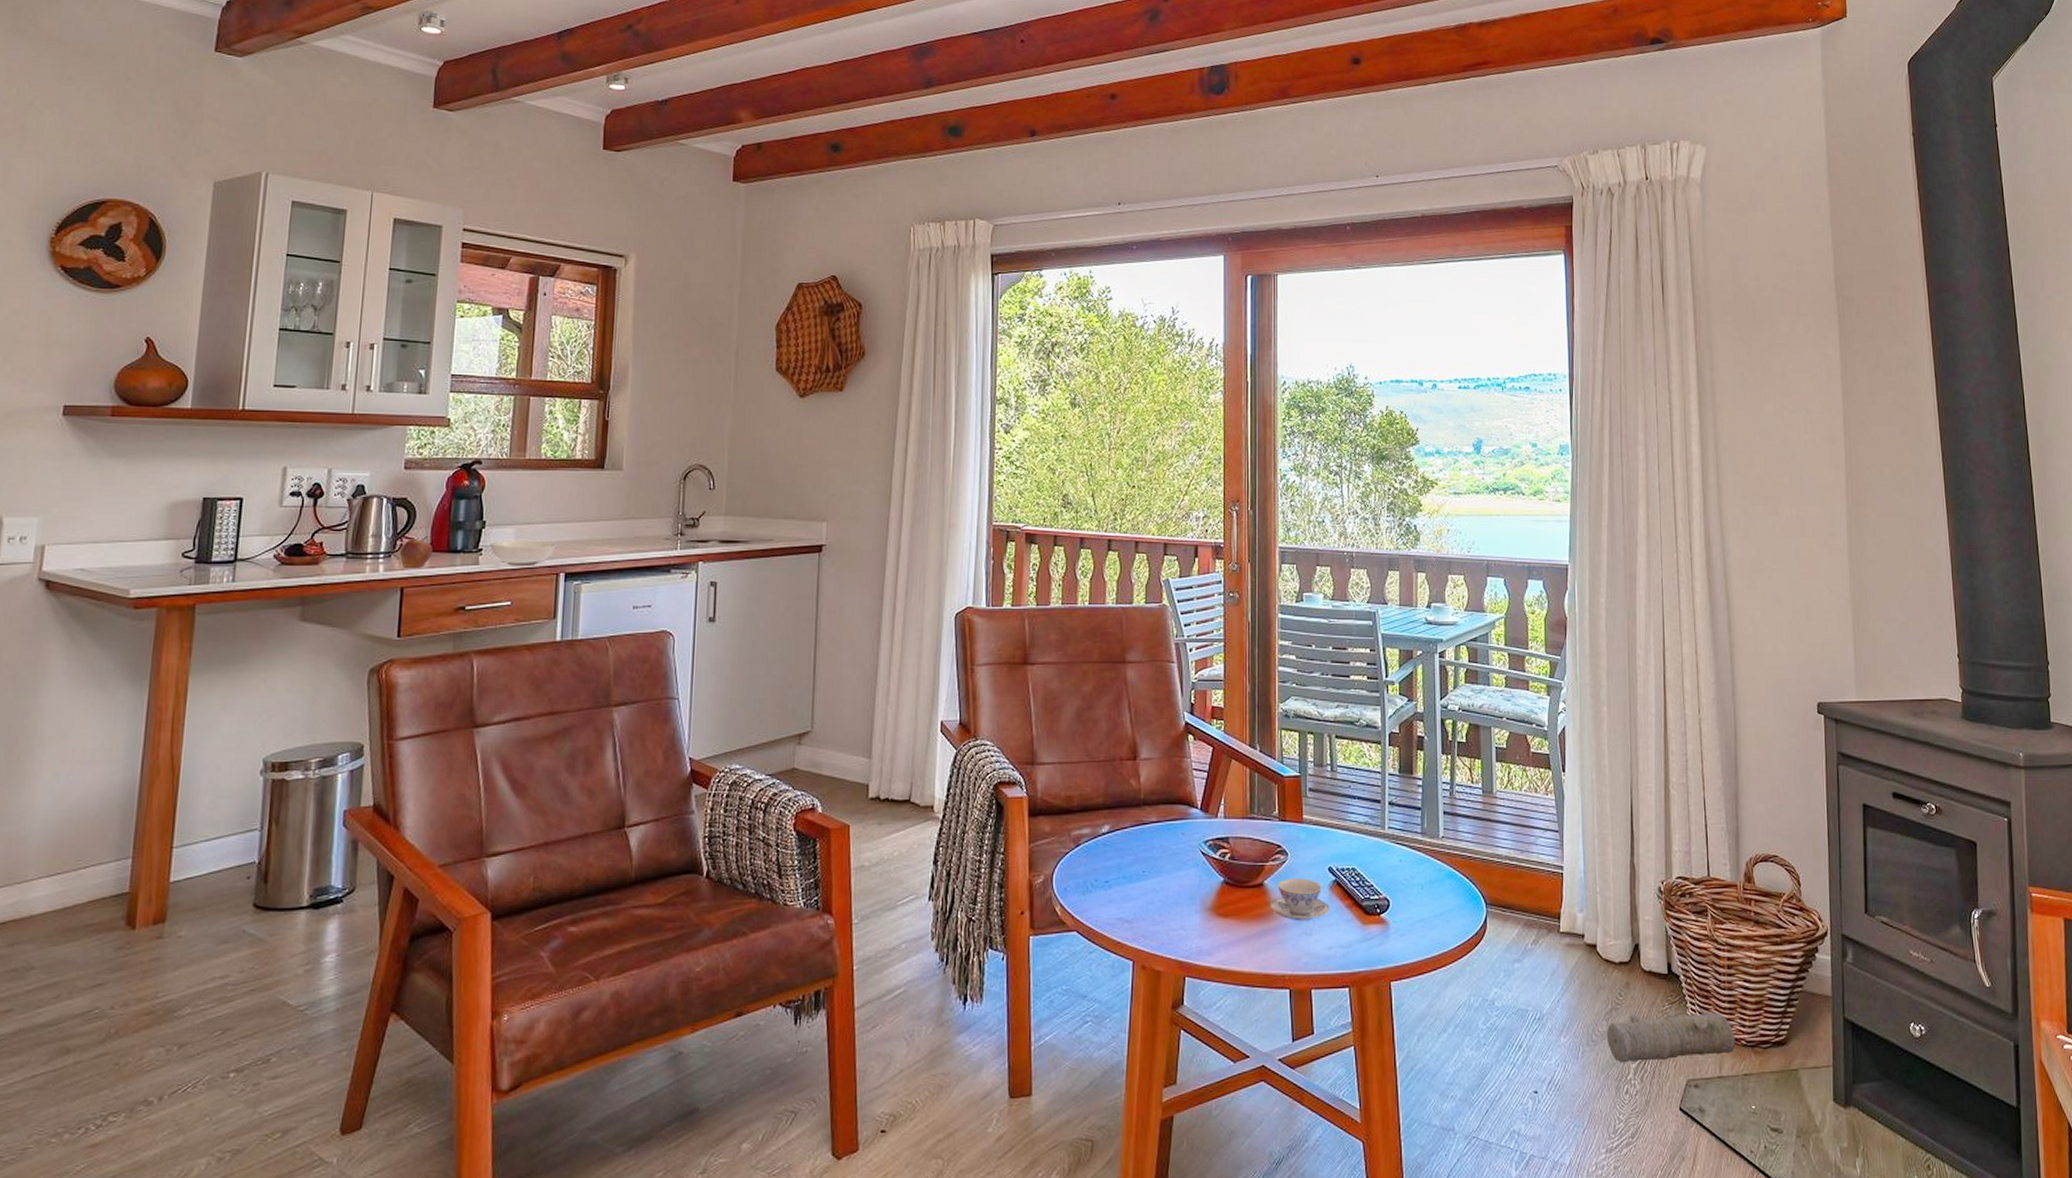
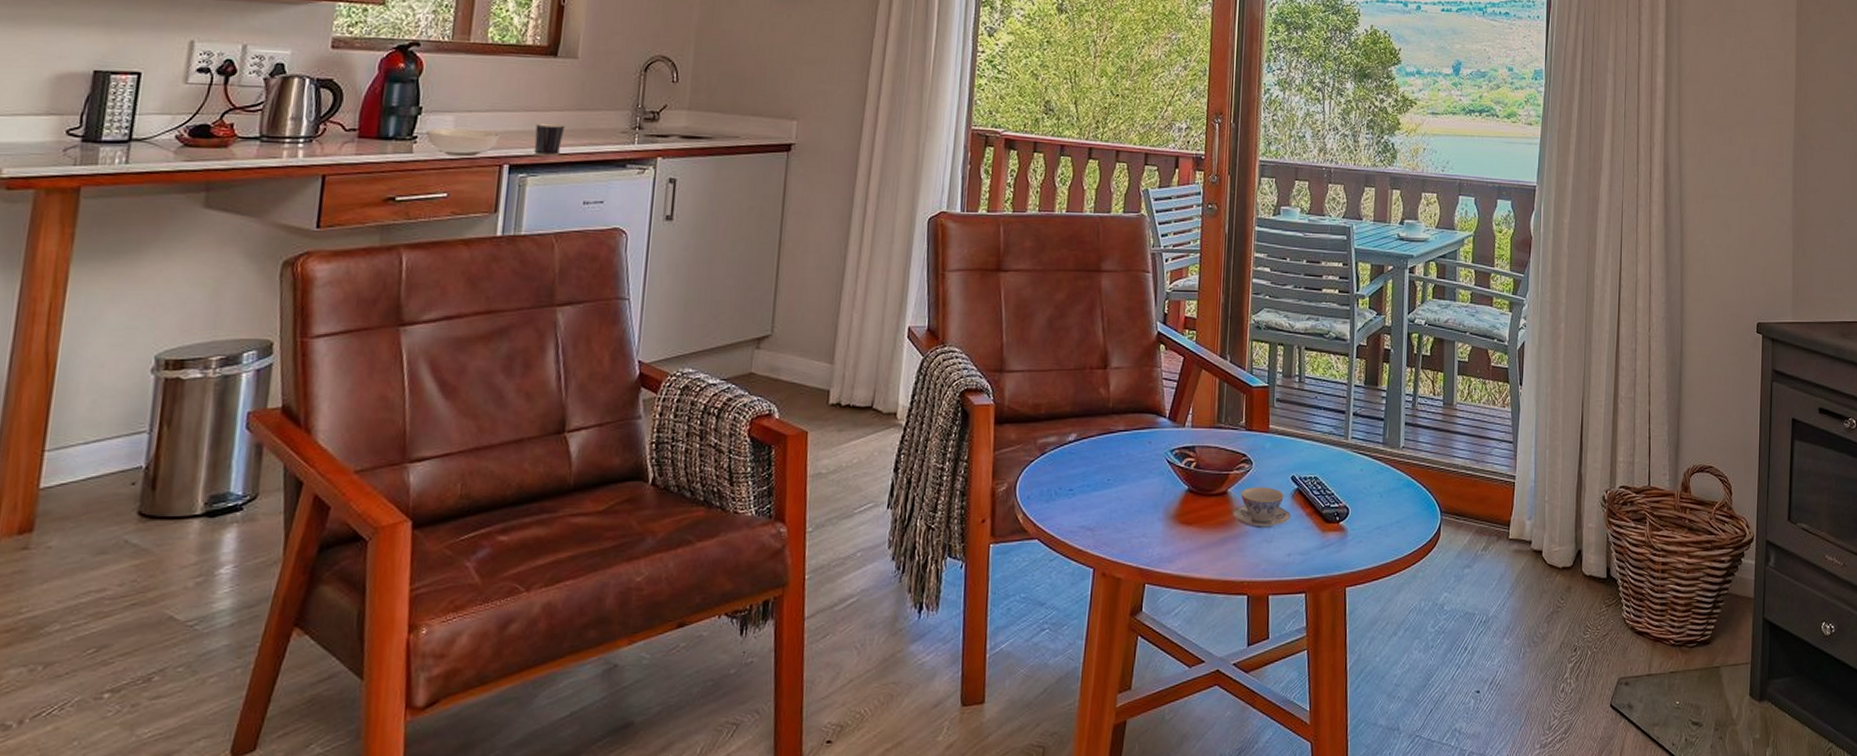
fruit: present [399,536,432,569] -> none [322,121,360,156]
mug: none [586,532,614,565] -> present [533,123,565,158]
decorative log: present [1606,1012,1735,1063] -> none [1546,614,1665,663]

